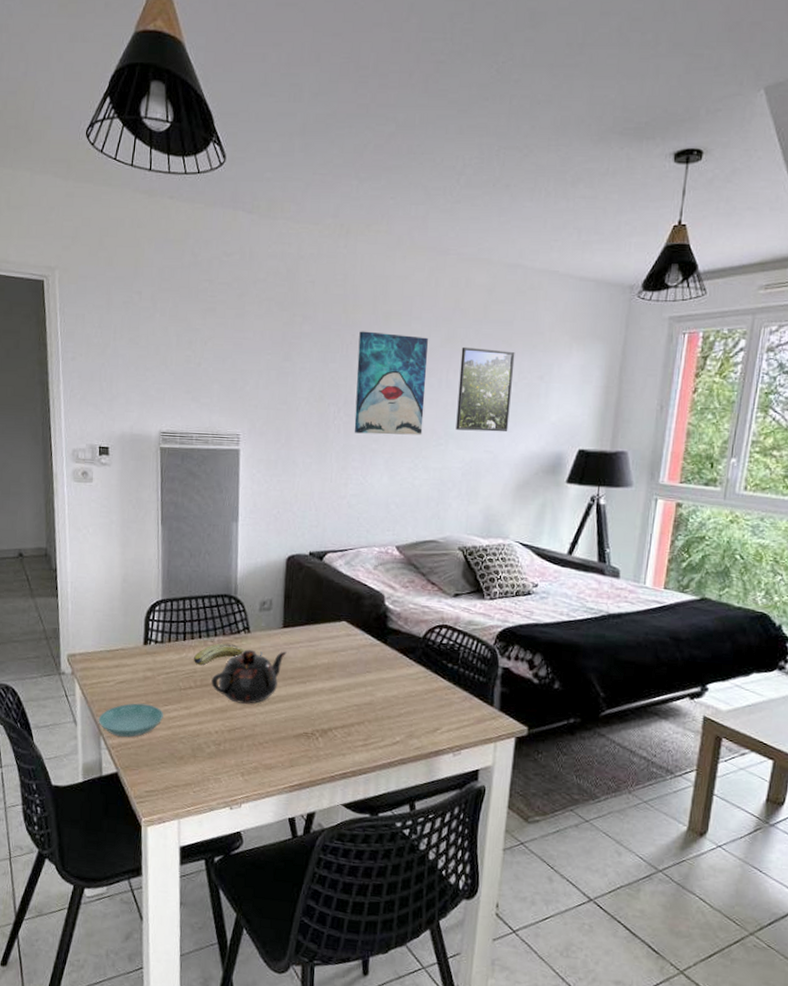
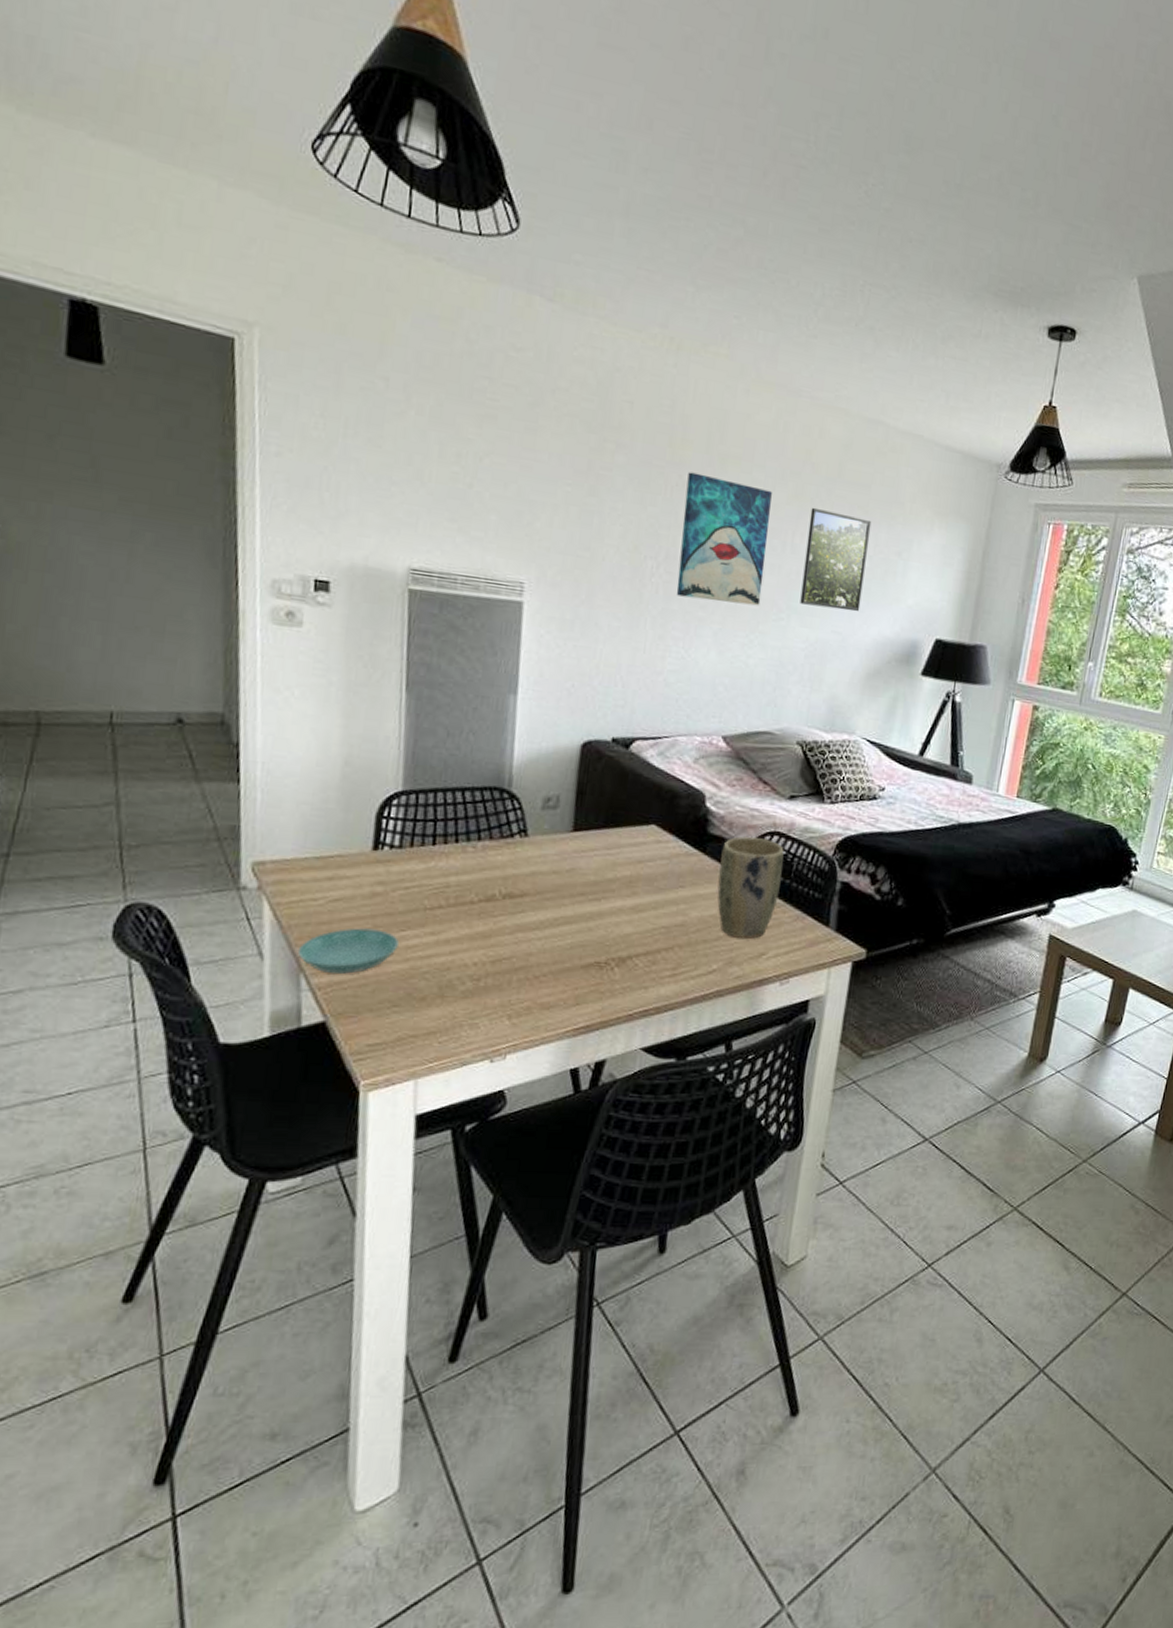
fruit: present [194,643,263,666] -> none [446,849,544,878]
teapot: present [211,649,287,704] -> none [470,857,577,928]
plant pot: none [397,629,452,716] -> present [717,836,784,939]

